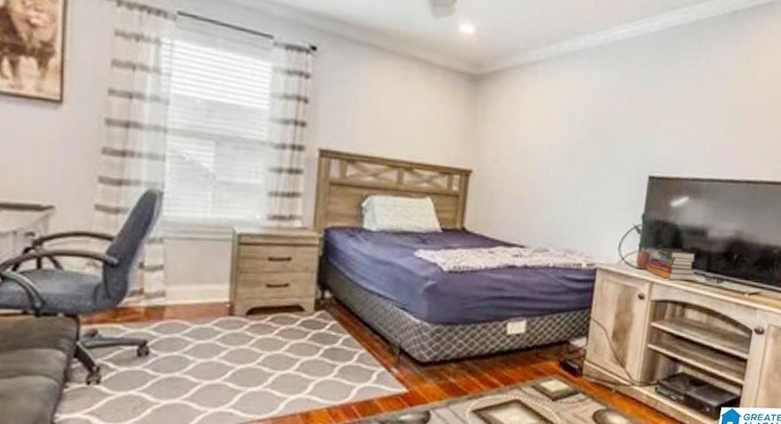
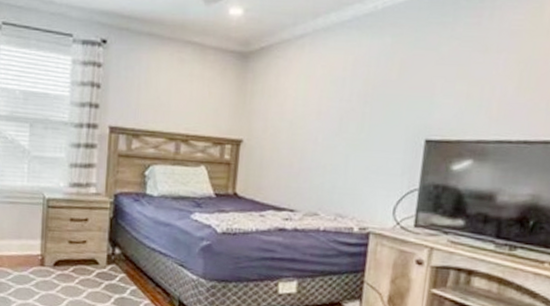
potted plant: present [632,211,662,271] -> none [408,175,441,236]
books: present [646,247,698,282] -> none [425,212,486,248]

